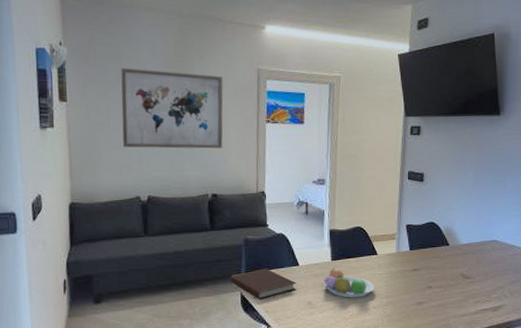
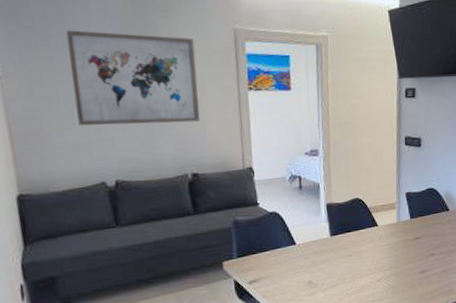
notebook: present [229,268,297,300] -> none [220,250,295,285]
fruit bowl: present [323,268,374,298] -> none [323,244,376,274]

